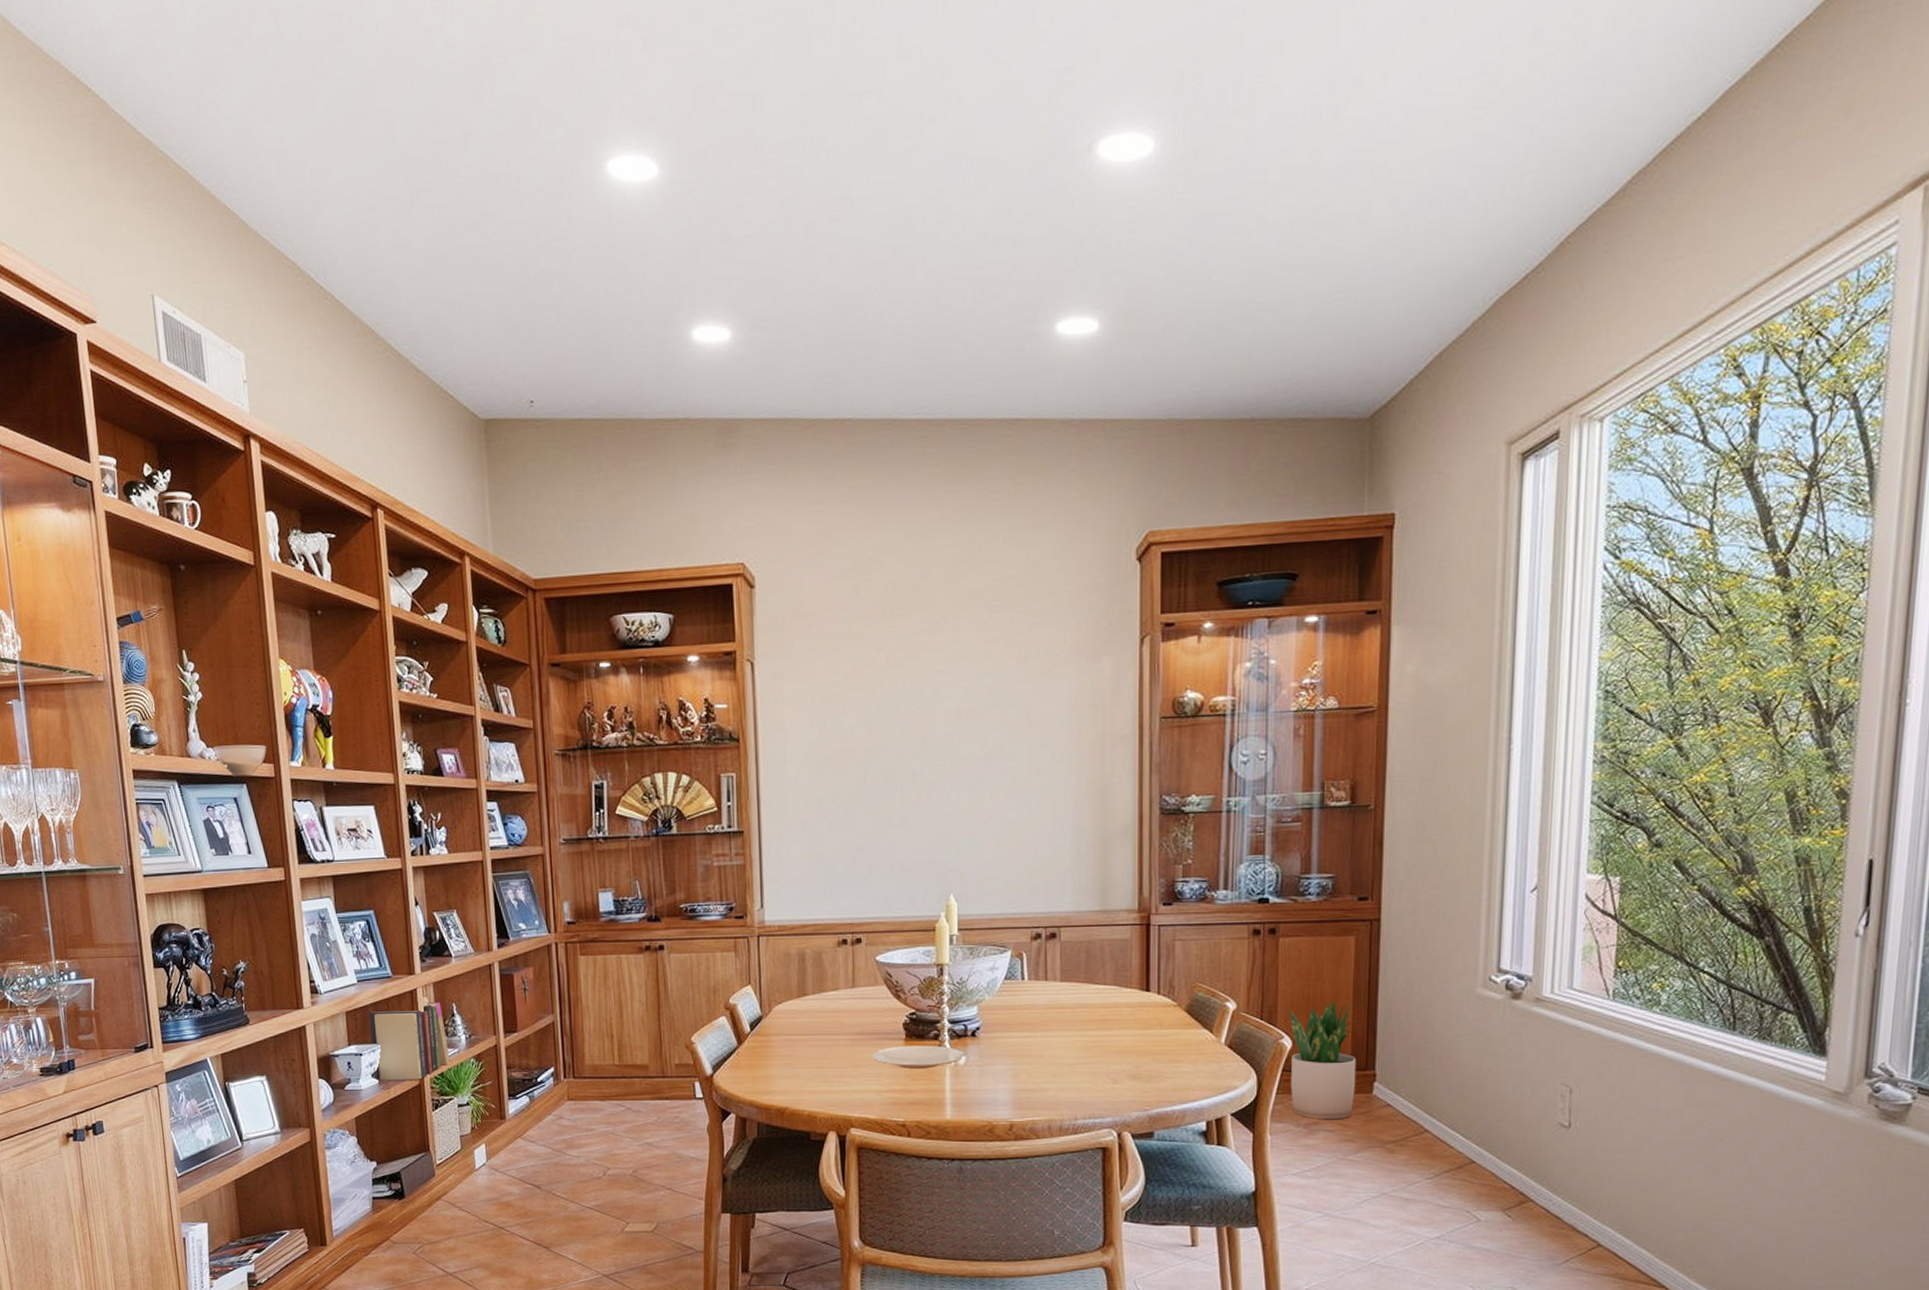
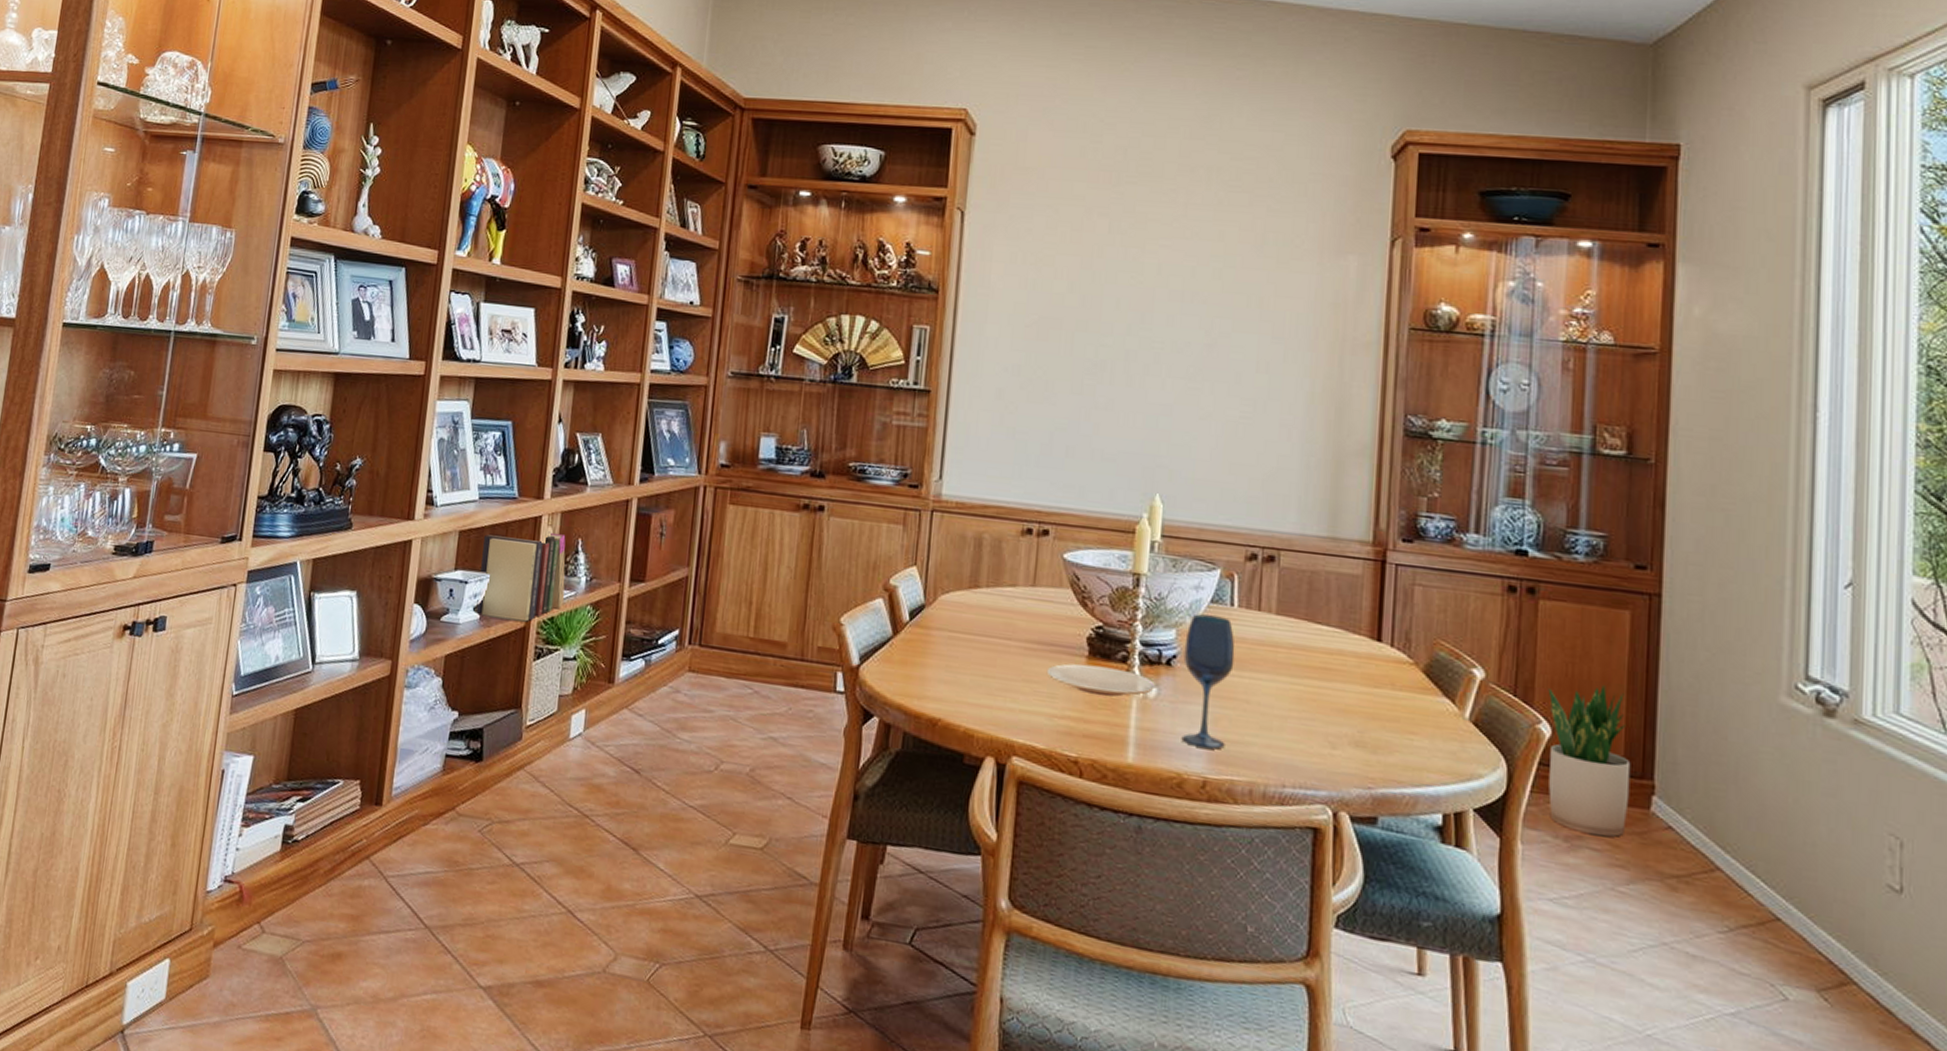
bowl: present [213,744,267,778] -> none [379,224,435,261]
wineglass: none [985,990,1028,1098] -> present [1181,614,1235,750]

